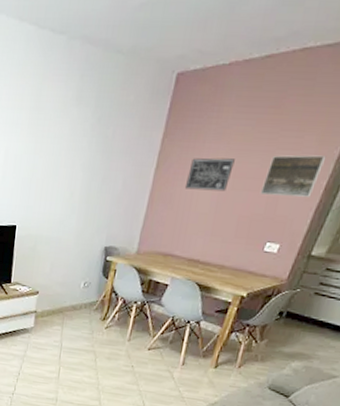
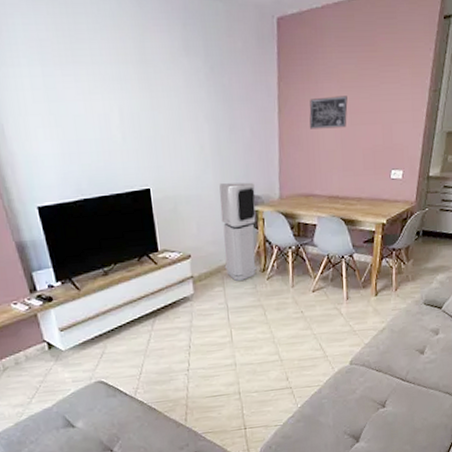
air purifier: none [67,229,115,324] -> present [219,182,258,281]
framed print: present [259,155,327,197] -> none [375,86,421,126]

